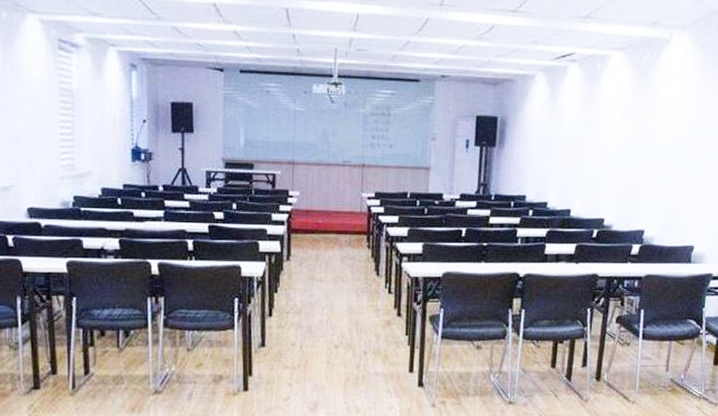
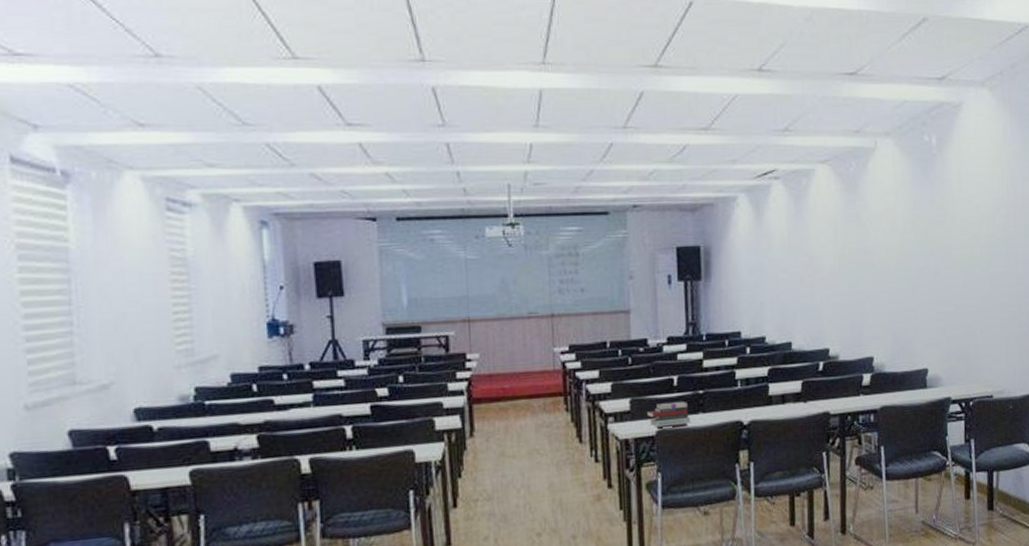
books: none [436,250,474,272] -> present [647,401,691,429]

